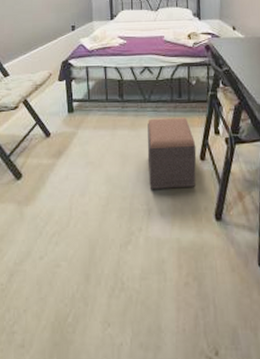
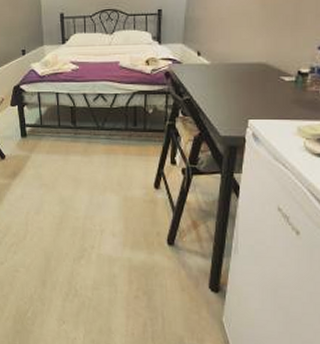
footstool: present [147,117,197,189] -> none [100,146,151,214]

